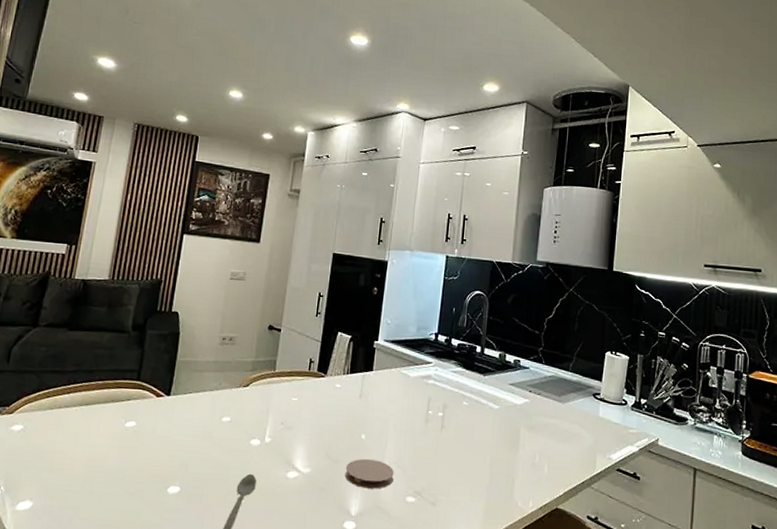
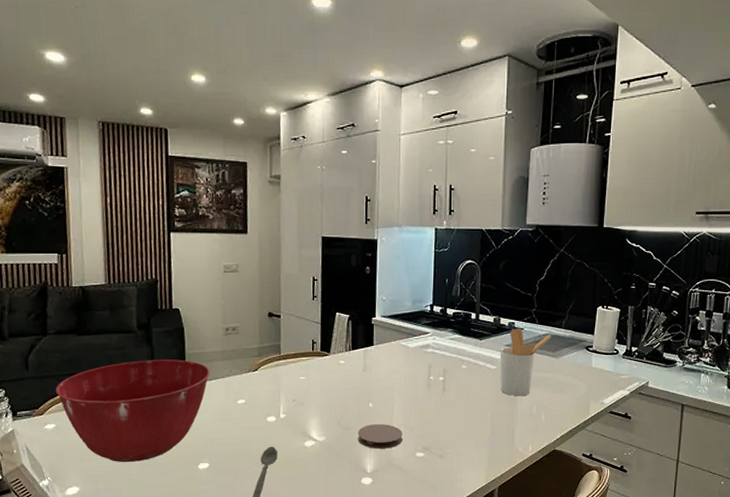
mixing bowl: none [32,363,199,478] -> present [56,359,210,462]
utensil holder: none [502,366,558,443] -> present [499,328,552,396]

